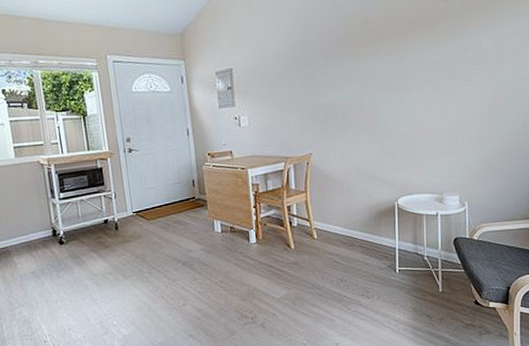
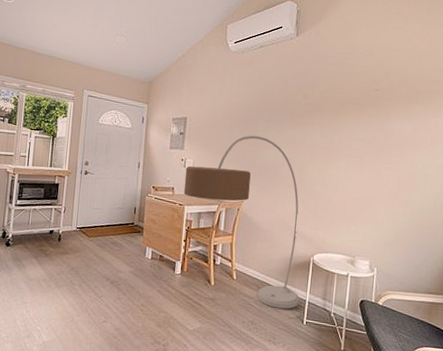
floor lamp: none [241,76,389,261] -> present [183,135,300,309]

